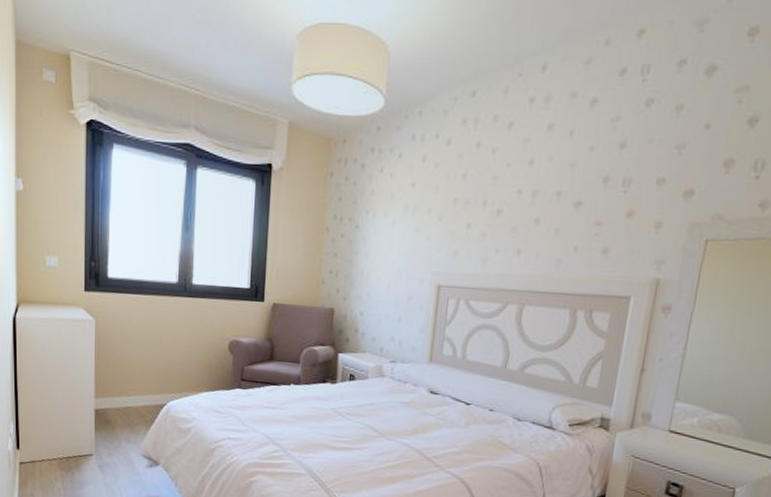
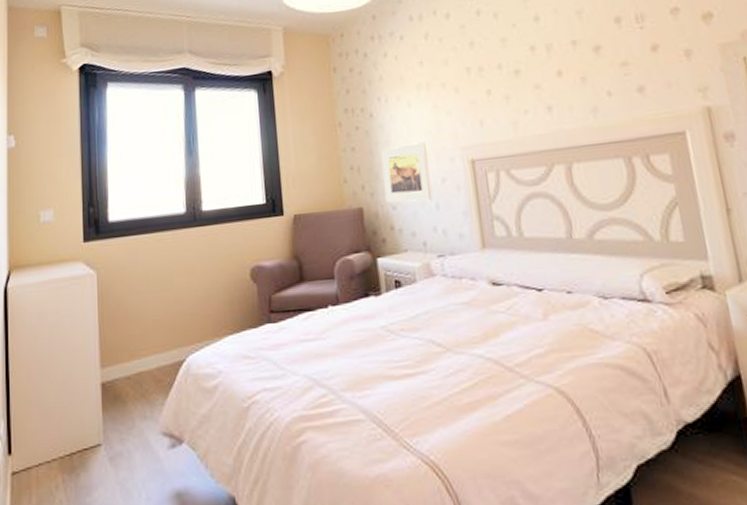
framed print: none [355,259,401,313] -> present [381,142,432,203]

